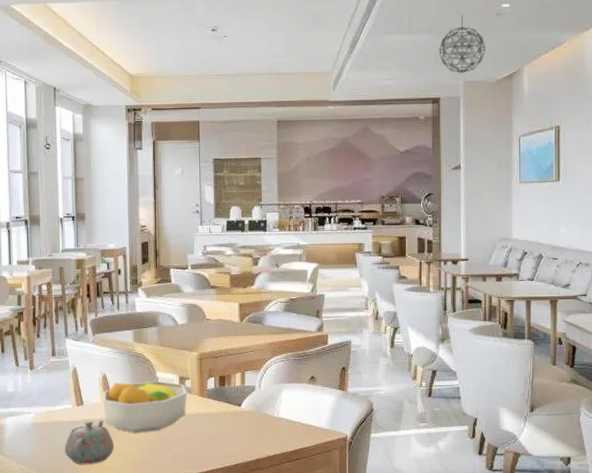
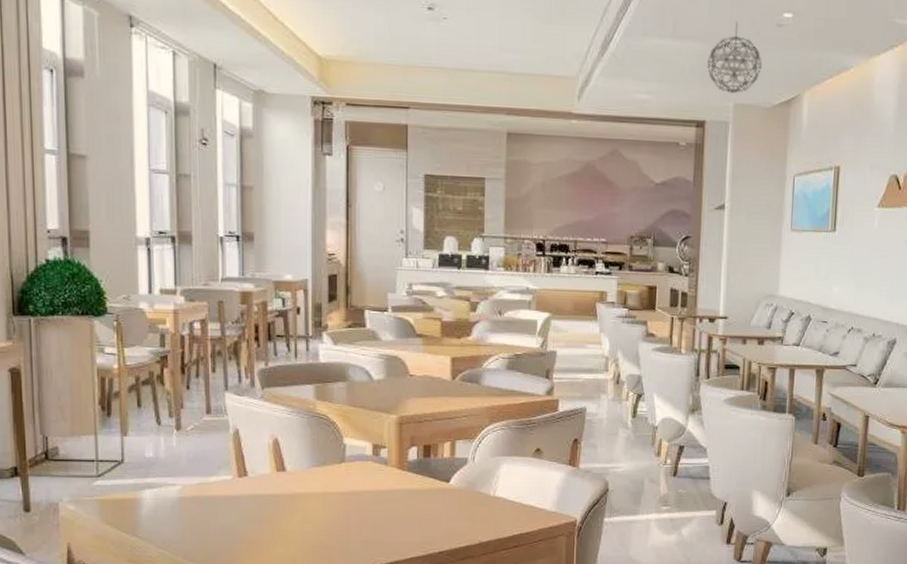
teapot: present [64,420,114,464] -> none [220,495,287,550]
fruit bowl: present [102,380,188,432] -> none [272,448,383,512]

